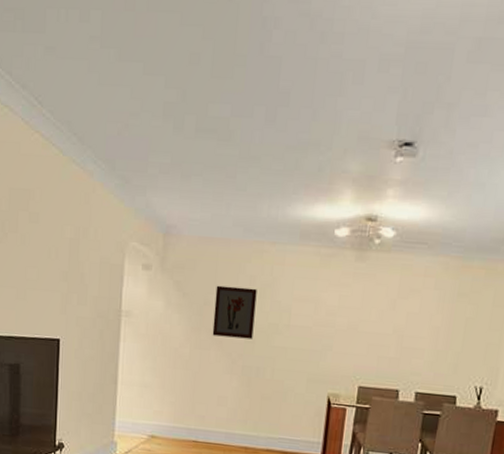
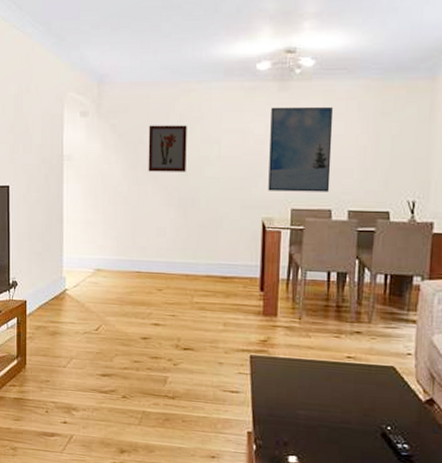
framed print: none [336,277,410,372] -> present [268,106,334,192]

